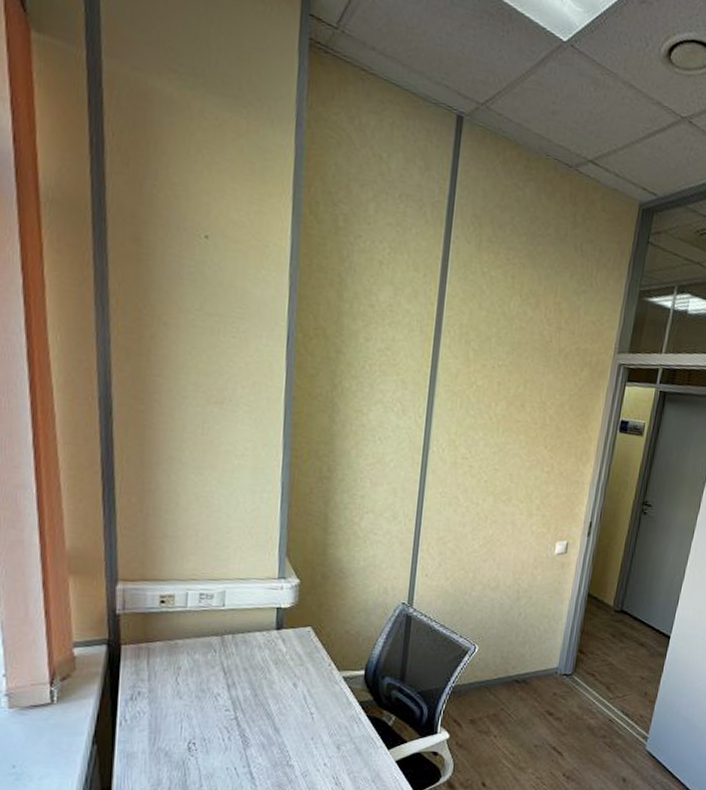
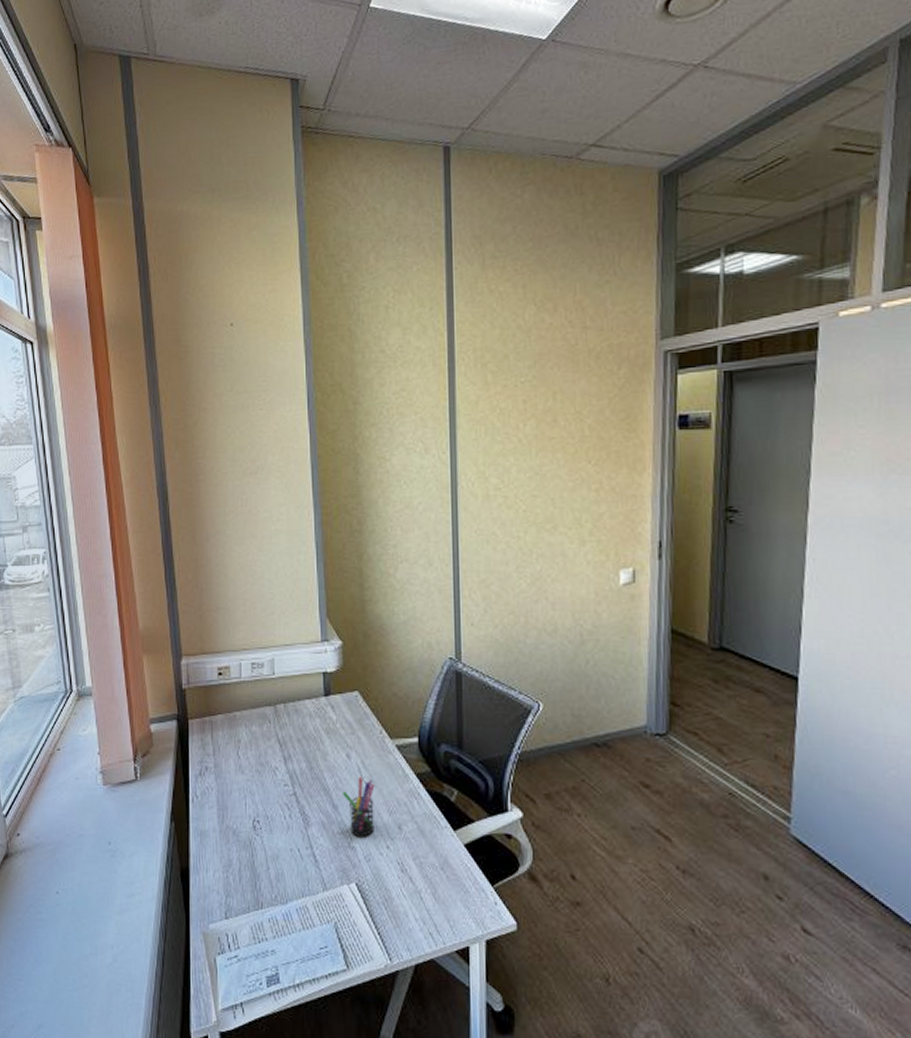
pen holder: none [285,703,319,756] -> present [342,776,375,837]

